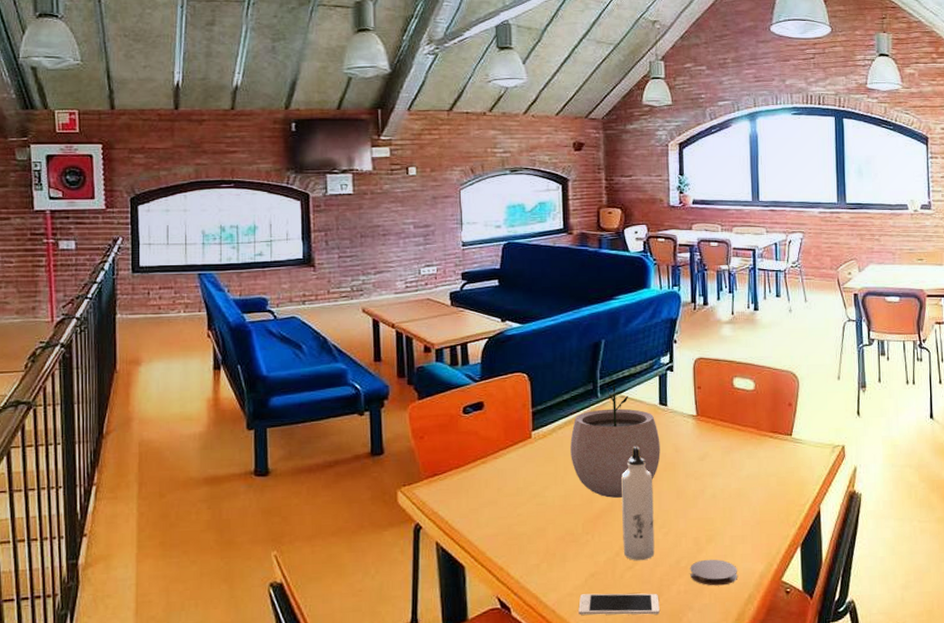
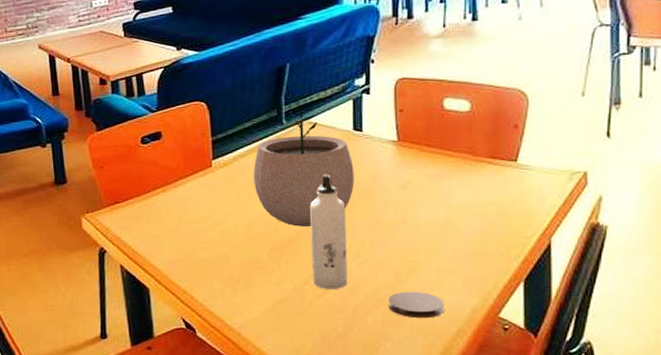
cell phone: present [578,593,660,615] -> none [265,319,353,343]

